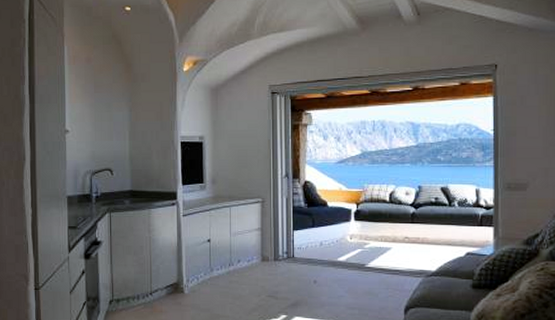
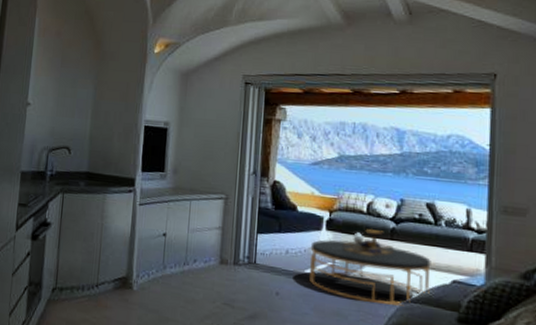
coffee table: none [341,215,447,281] -> present [309,228,431,306]

